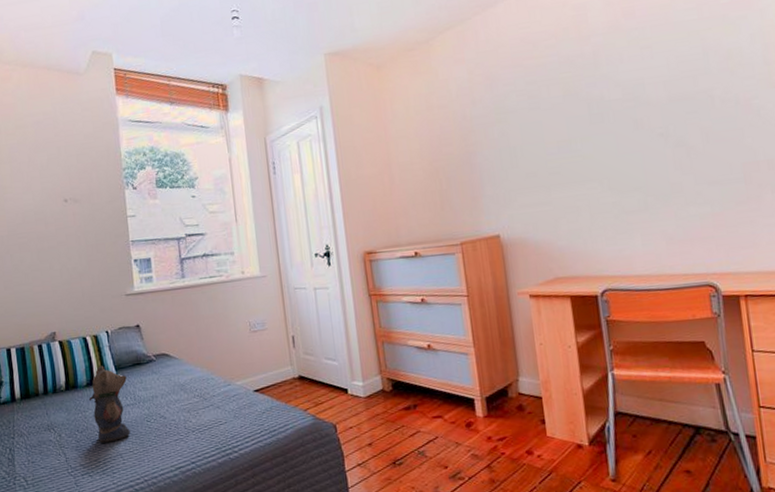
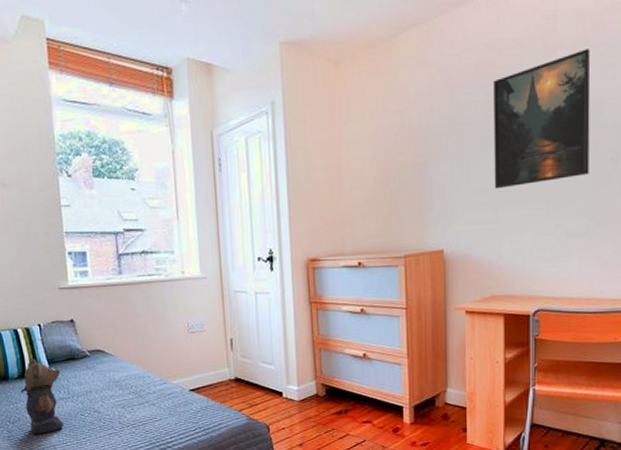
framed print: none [531,34,640,172] -> present [493,49,591,189]

